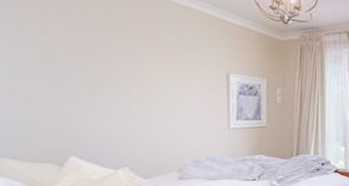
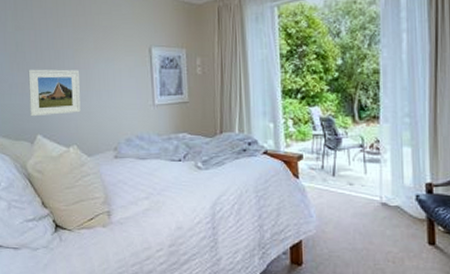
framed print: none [58,82,137,136] -> present [28,69,81,117]

